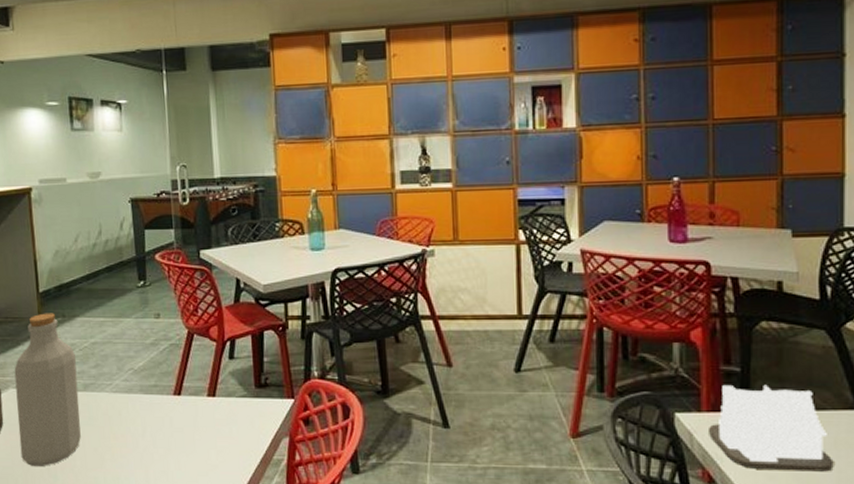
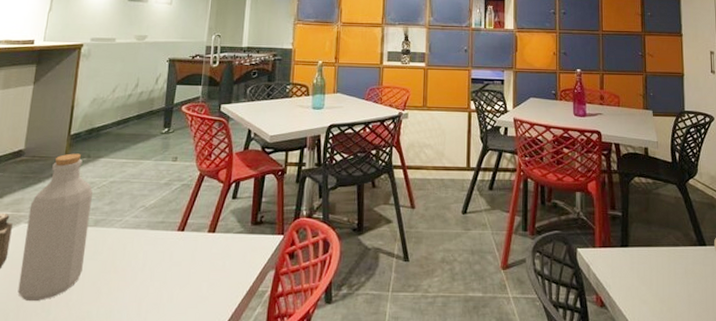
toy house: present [707,384,834,472] -> none [600,225,686,296]

